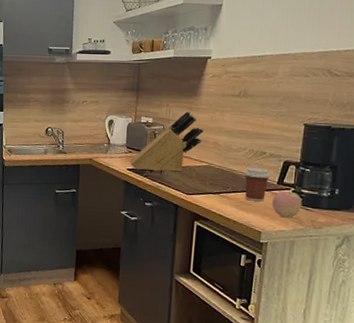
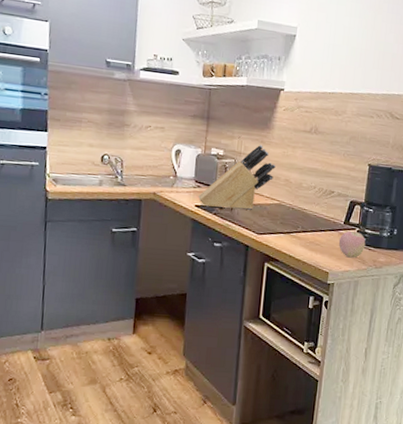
coffee cup: present [243,168,271,202] -> none [313,207,339,242]

